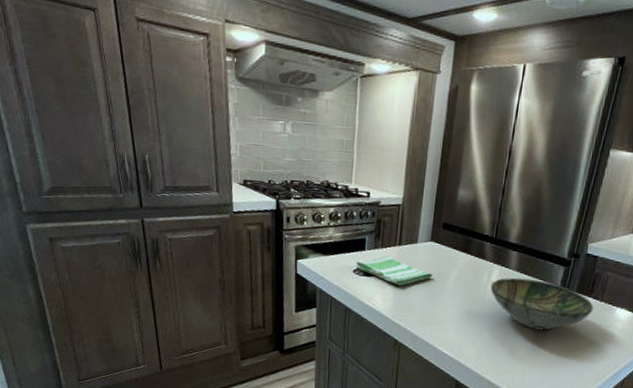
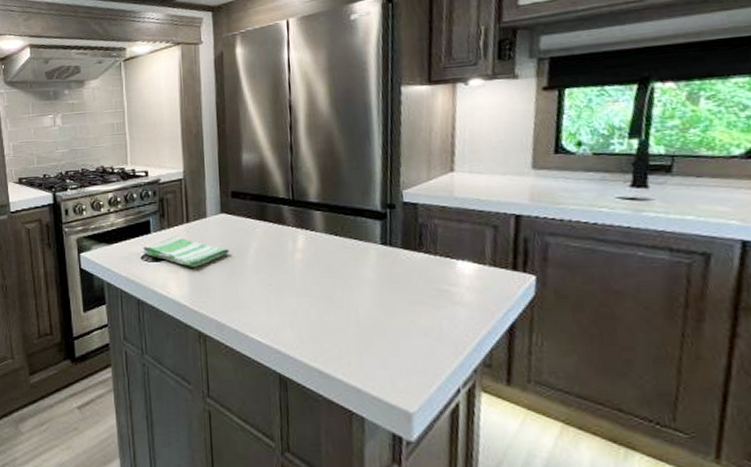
bowl: present [490,277,594,331] -> none [298,240,428,300]

